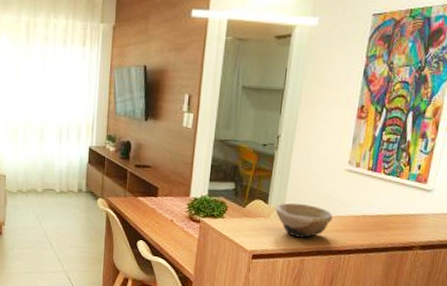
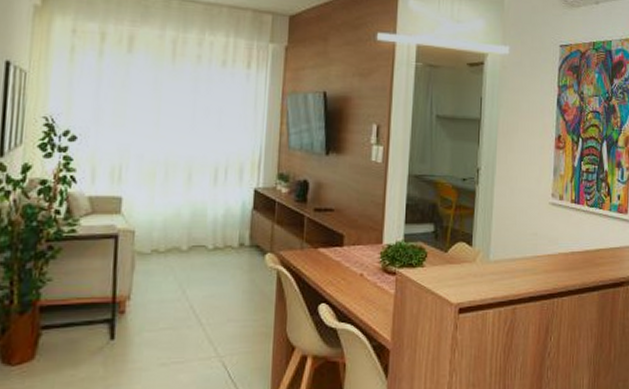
bowl: present [275,203,333,238] -> none [480,243,541,283]

